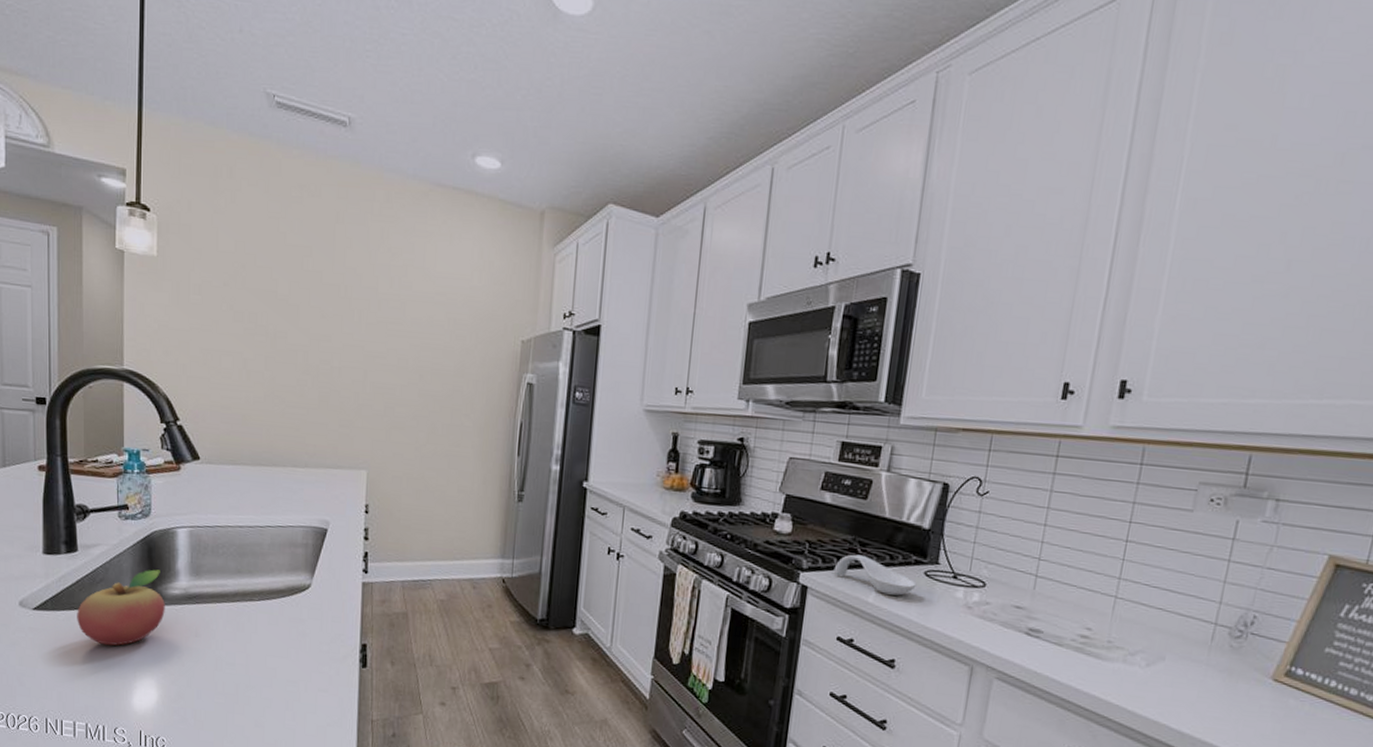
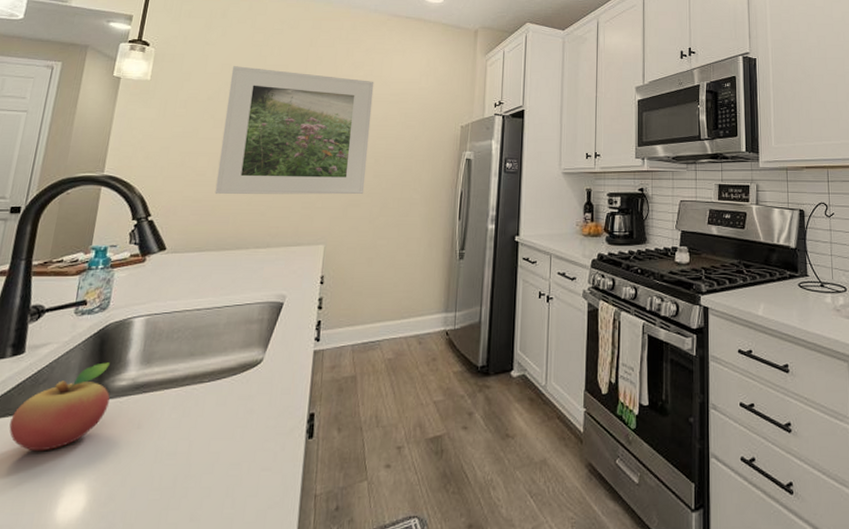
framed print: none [243,244,416,415] -> present [214,66,374,195]
spoon rest: present [833,554,917,596] -> none [727,275,794,307]

